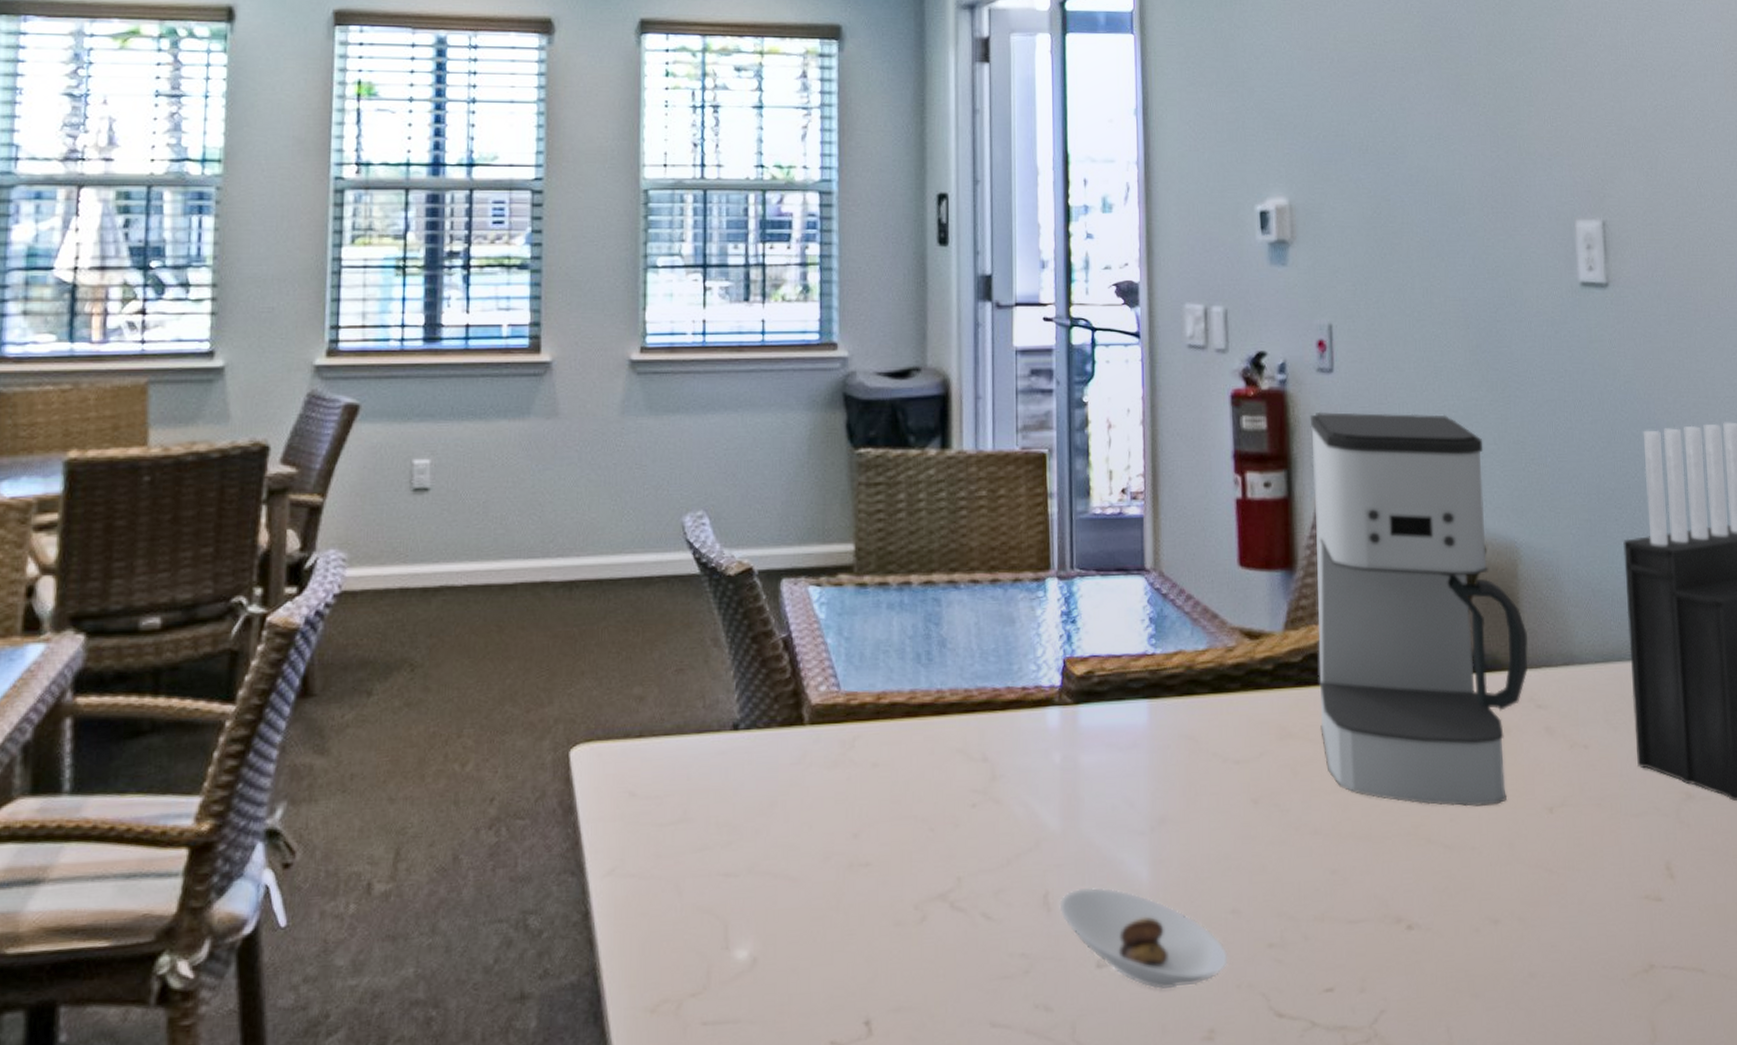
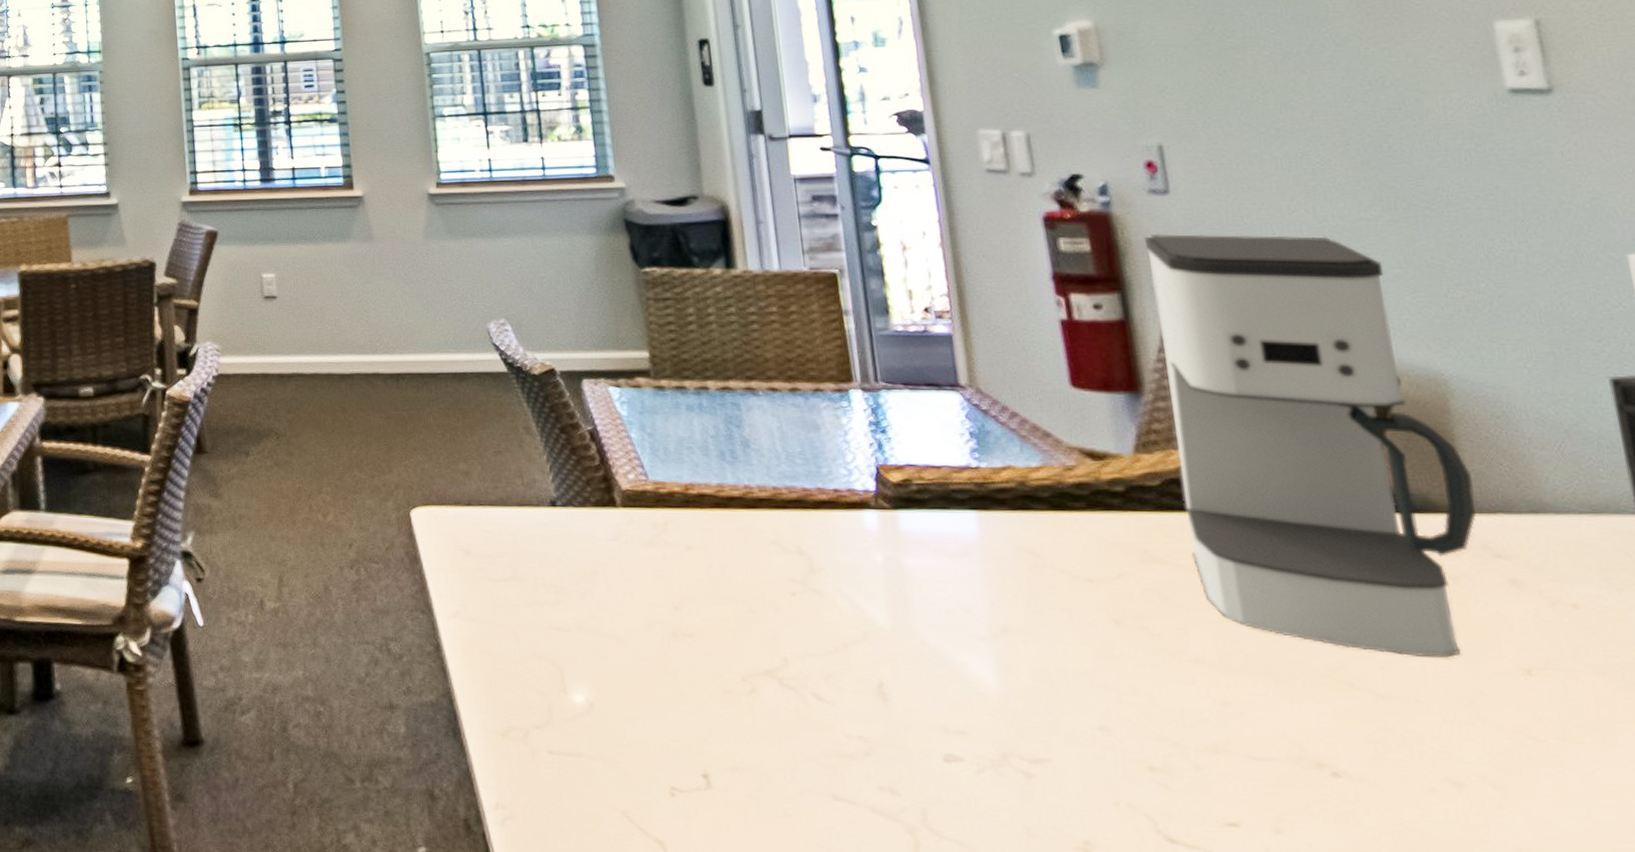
saucer: present [1059,886,1228,990] -> none [895,683,1100,795]

